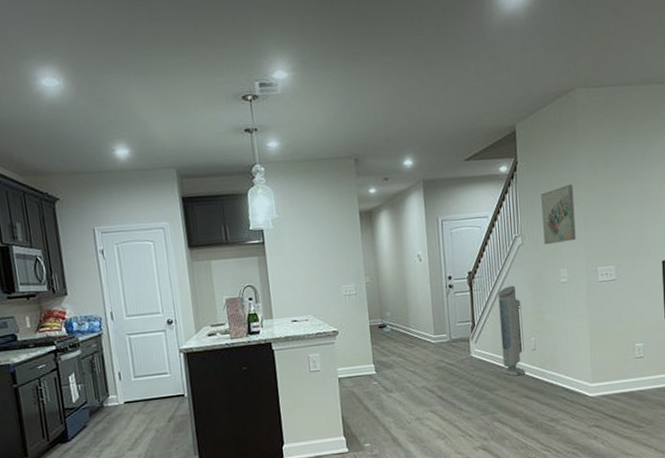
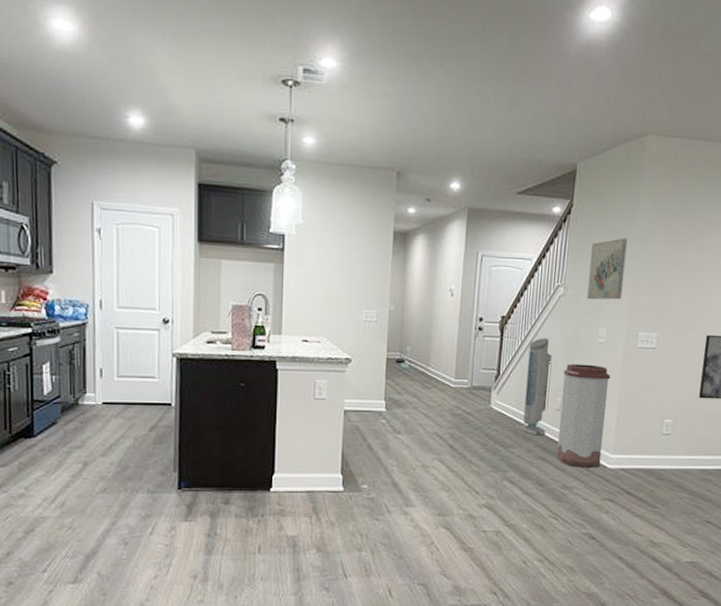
trash can: none [533,303,582,400] -> present [556,363,611,468]

